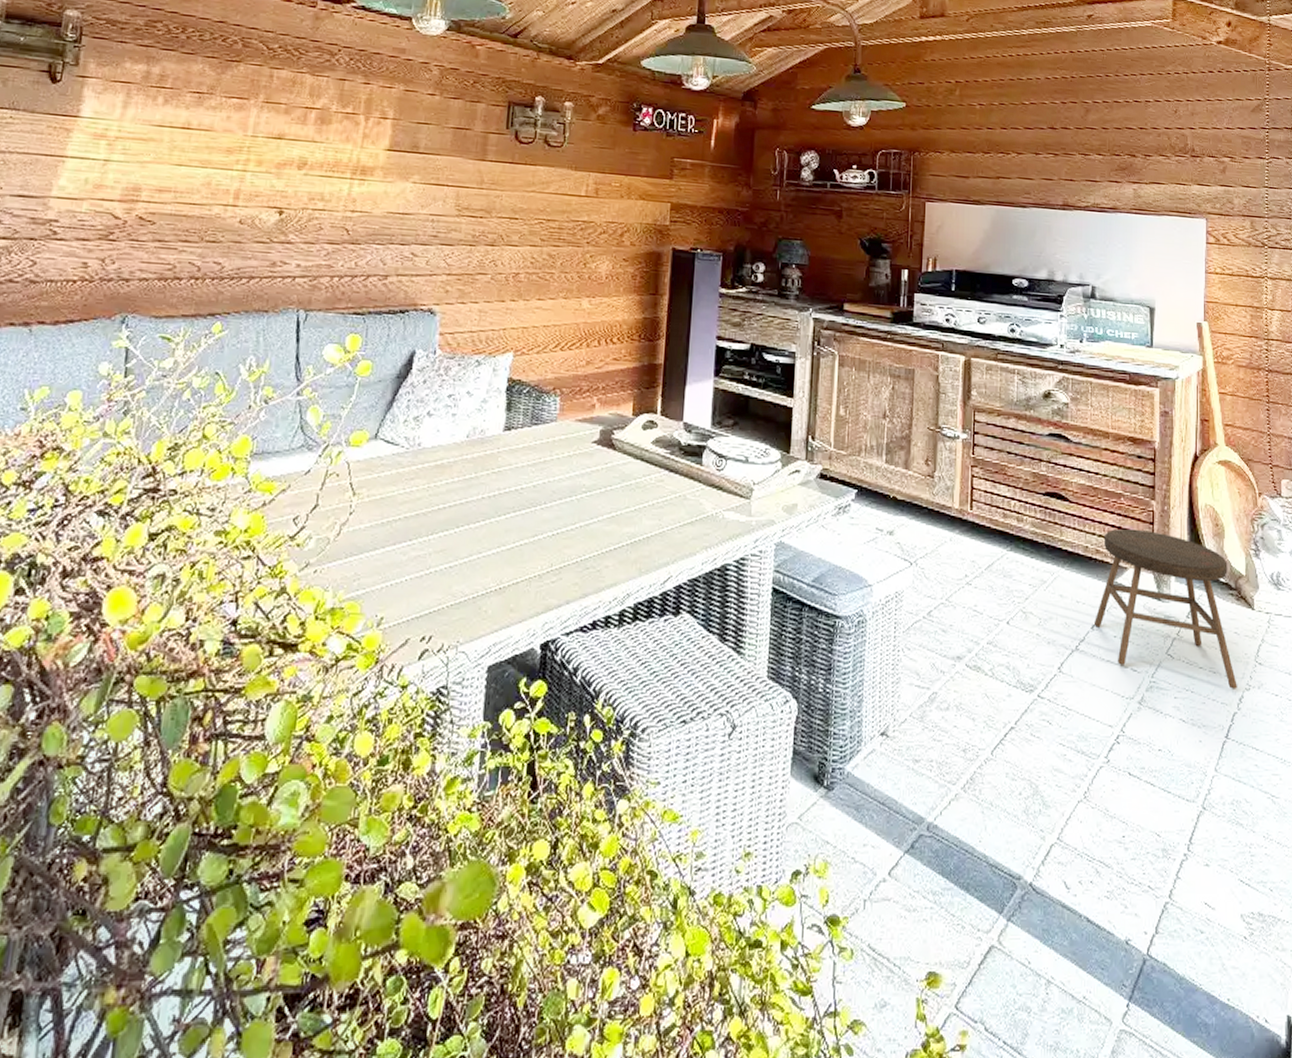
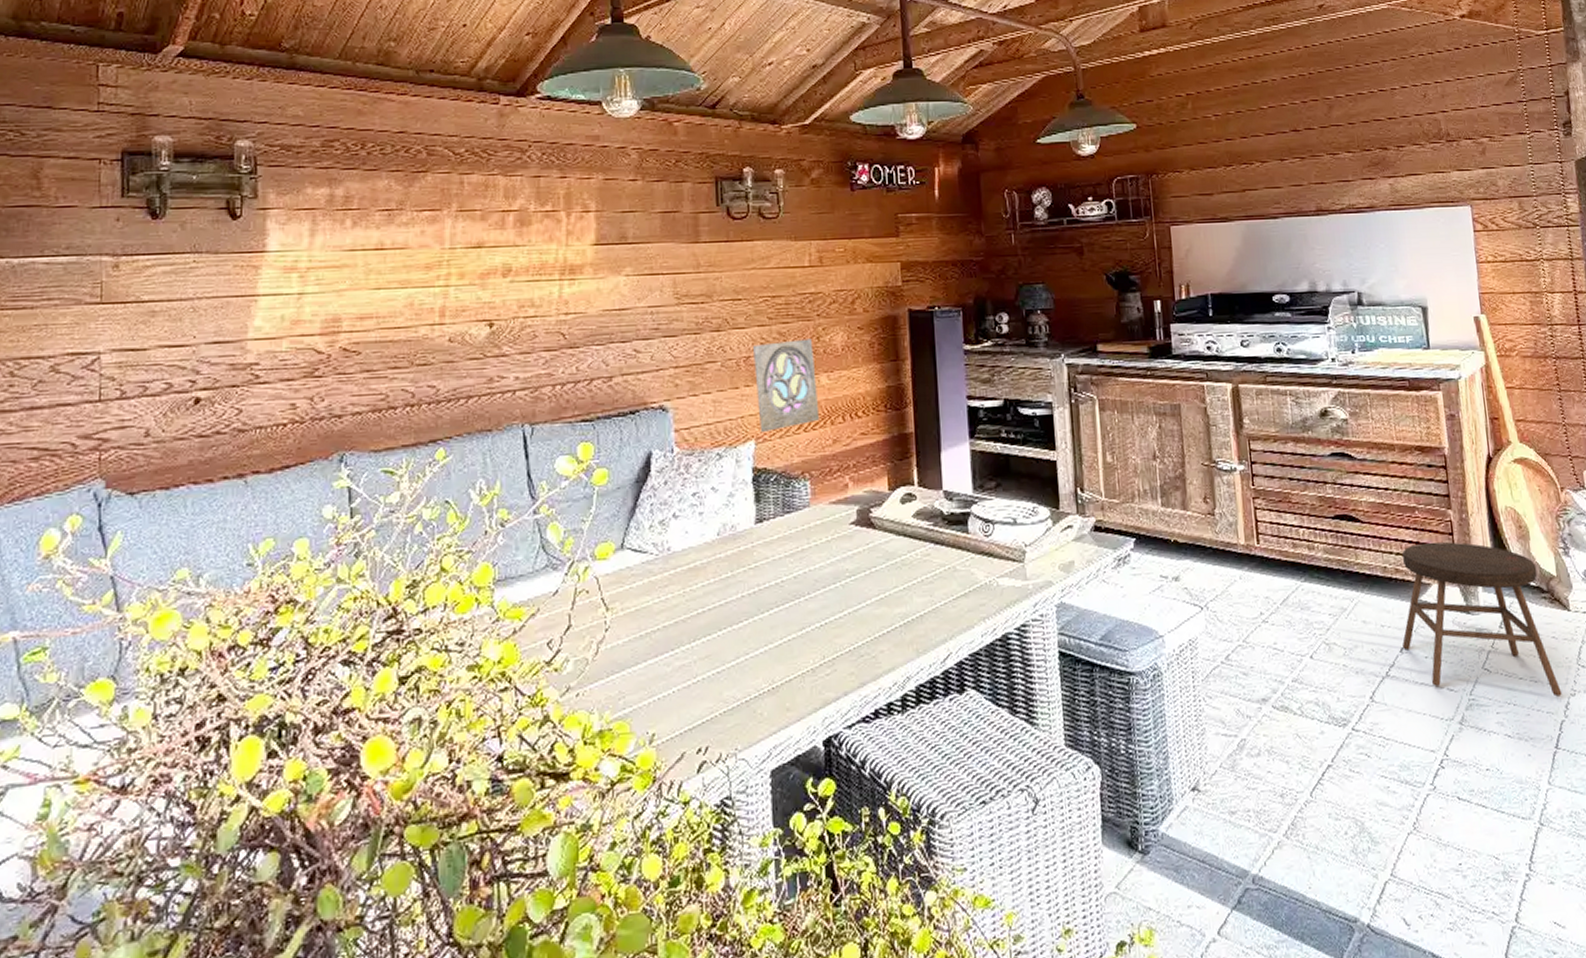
wall ornament: none [519,263,580,347] -> present [753,339,820,433]

